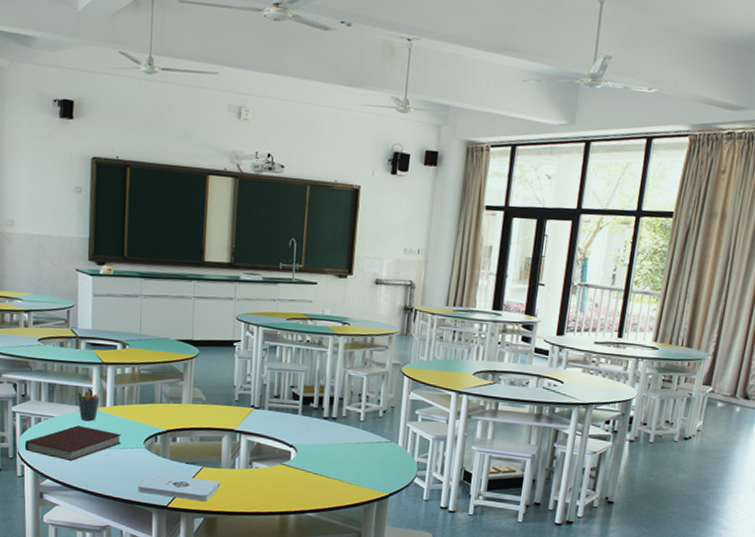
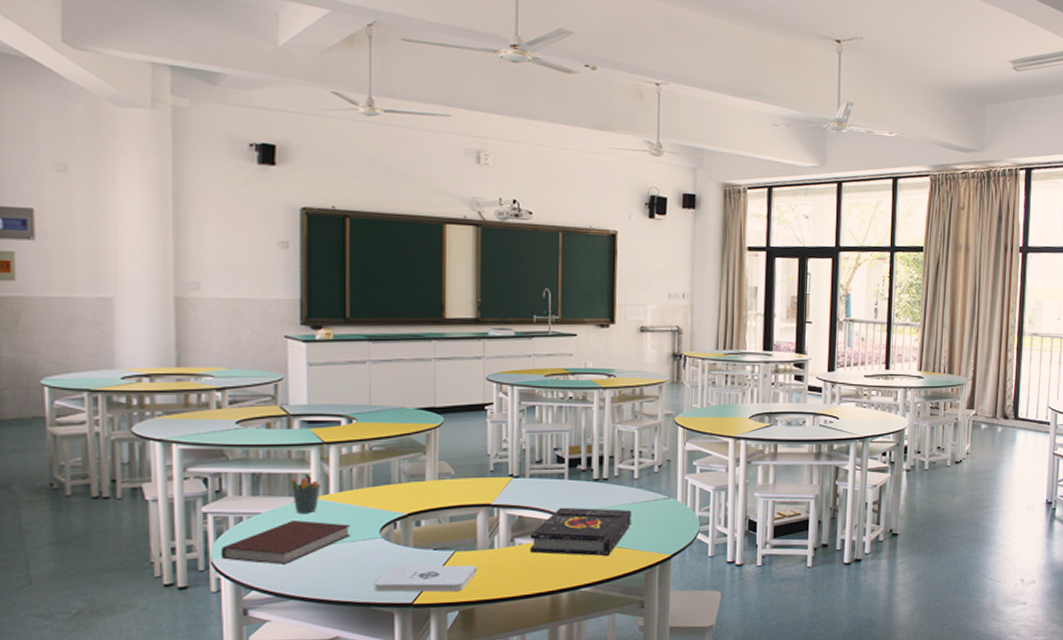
book: none [265,439,356,487] -> present [530,507,631,556]

